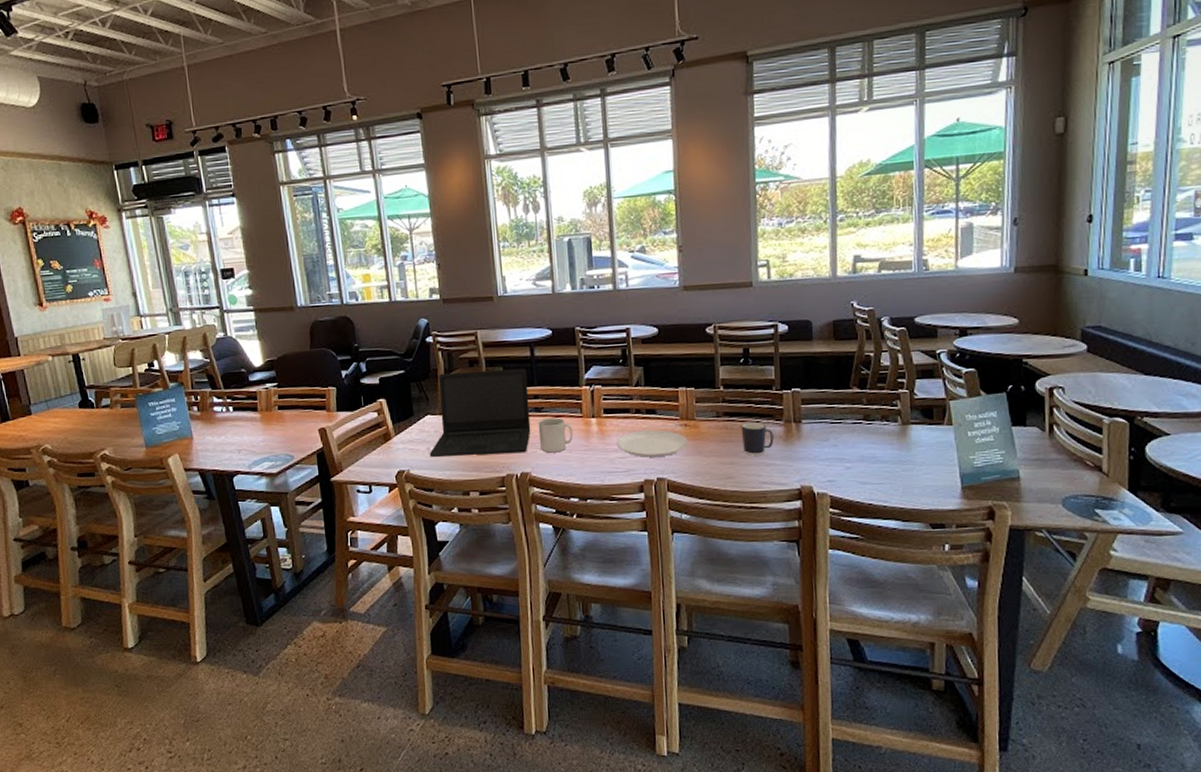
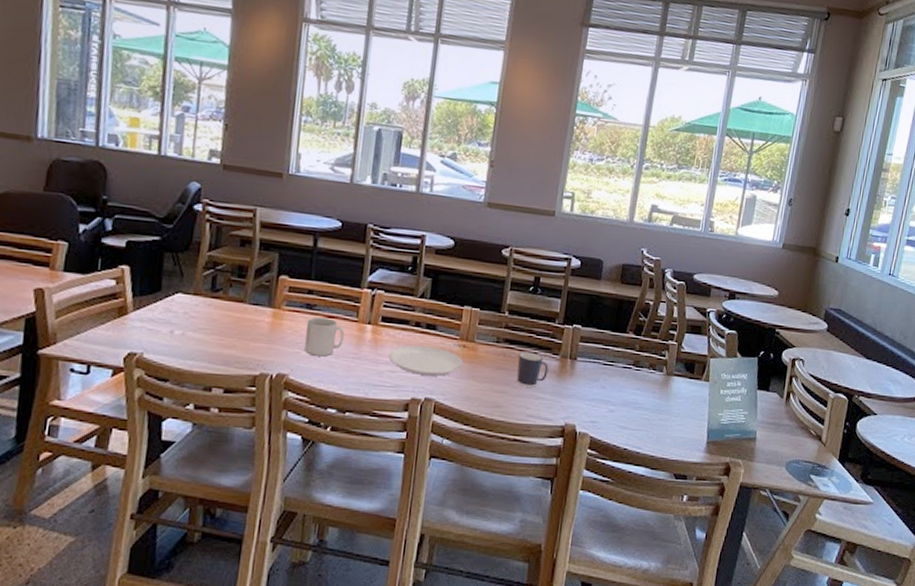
laptop: present [429,368,531,458] -> none [171,248,305,352]

